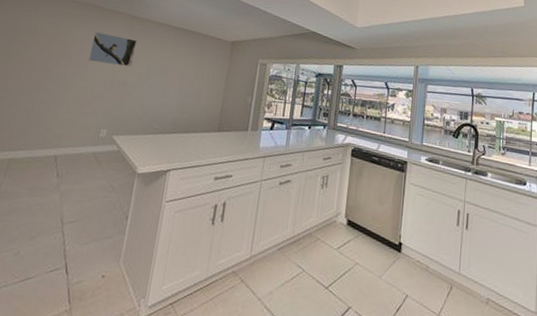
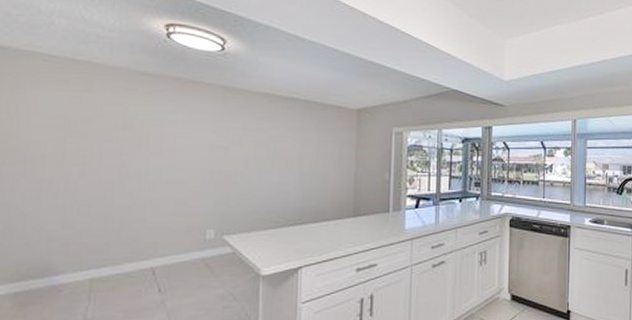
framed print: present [88,32,138,68] -> none [175,111,237,152]

